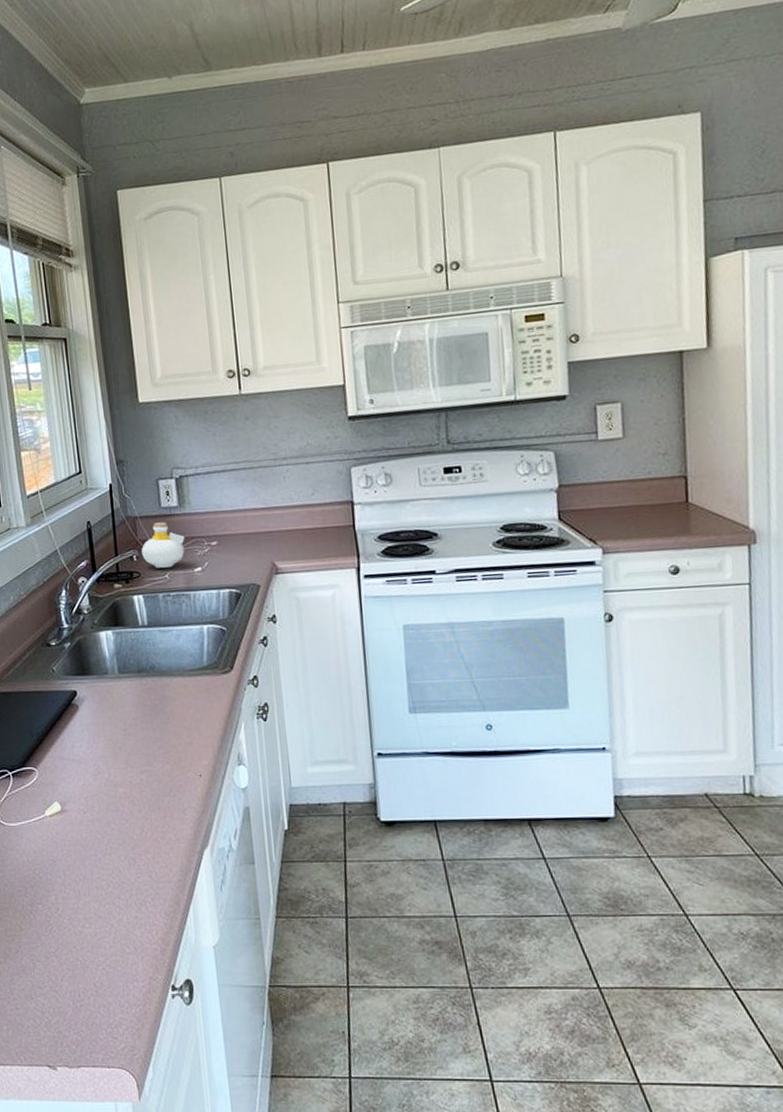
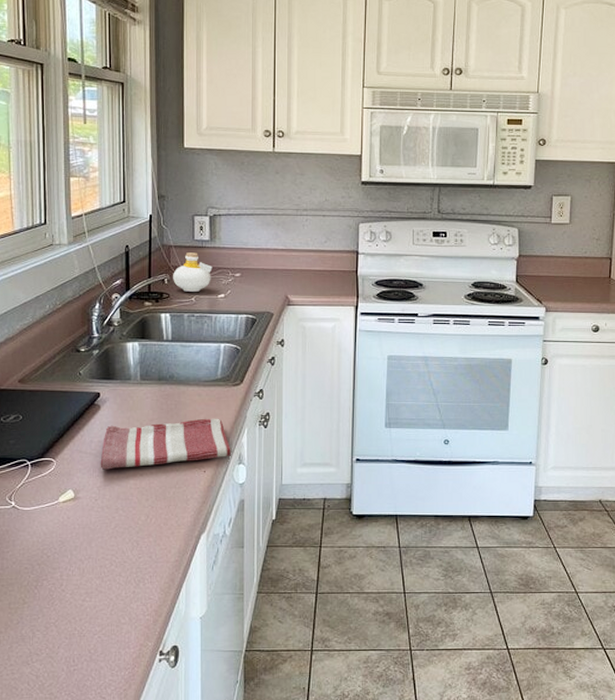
dish towel: none [84,712,228,778] -> present [100,418,231,470]

